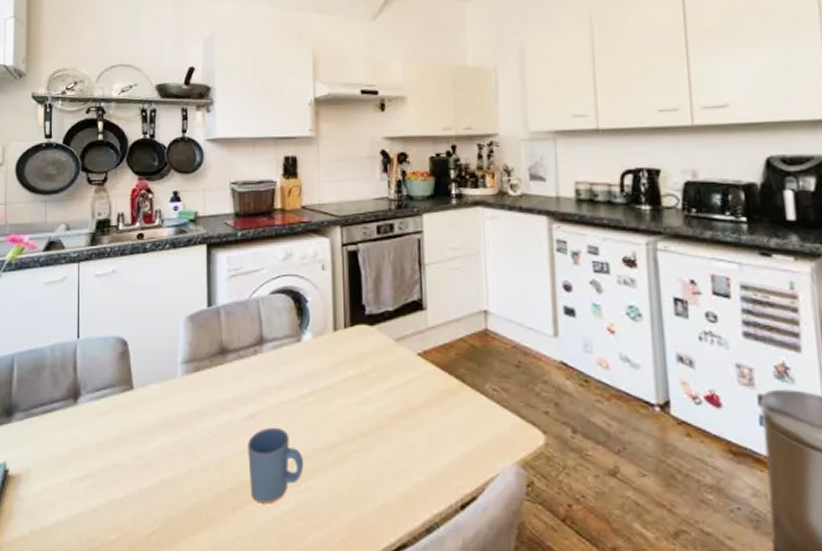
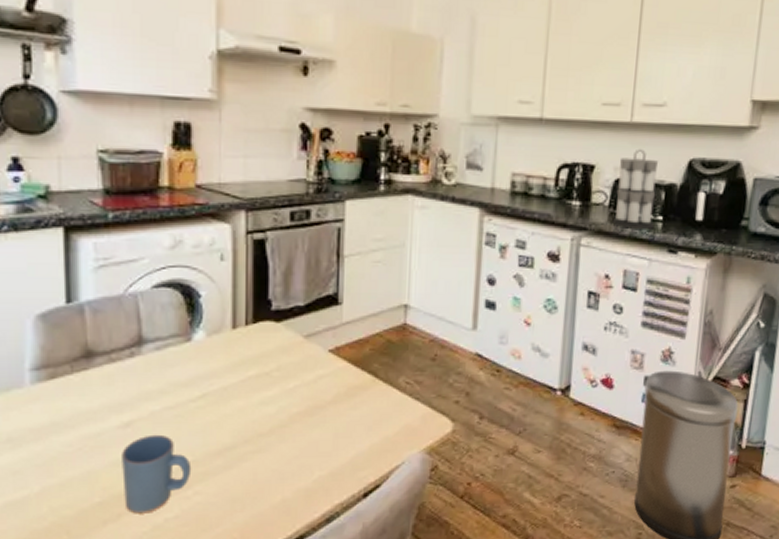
spice rack: none [687,150,739,233] -> present [612,148,658,231]

